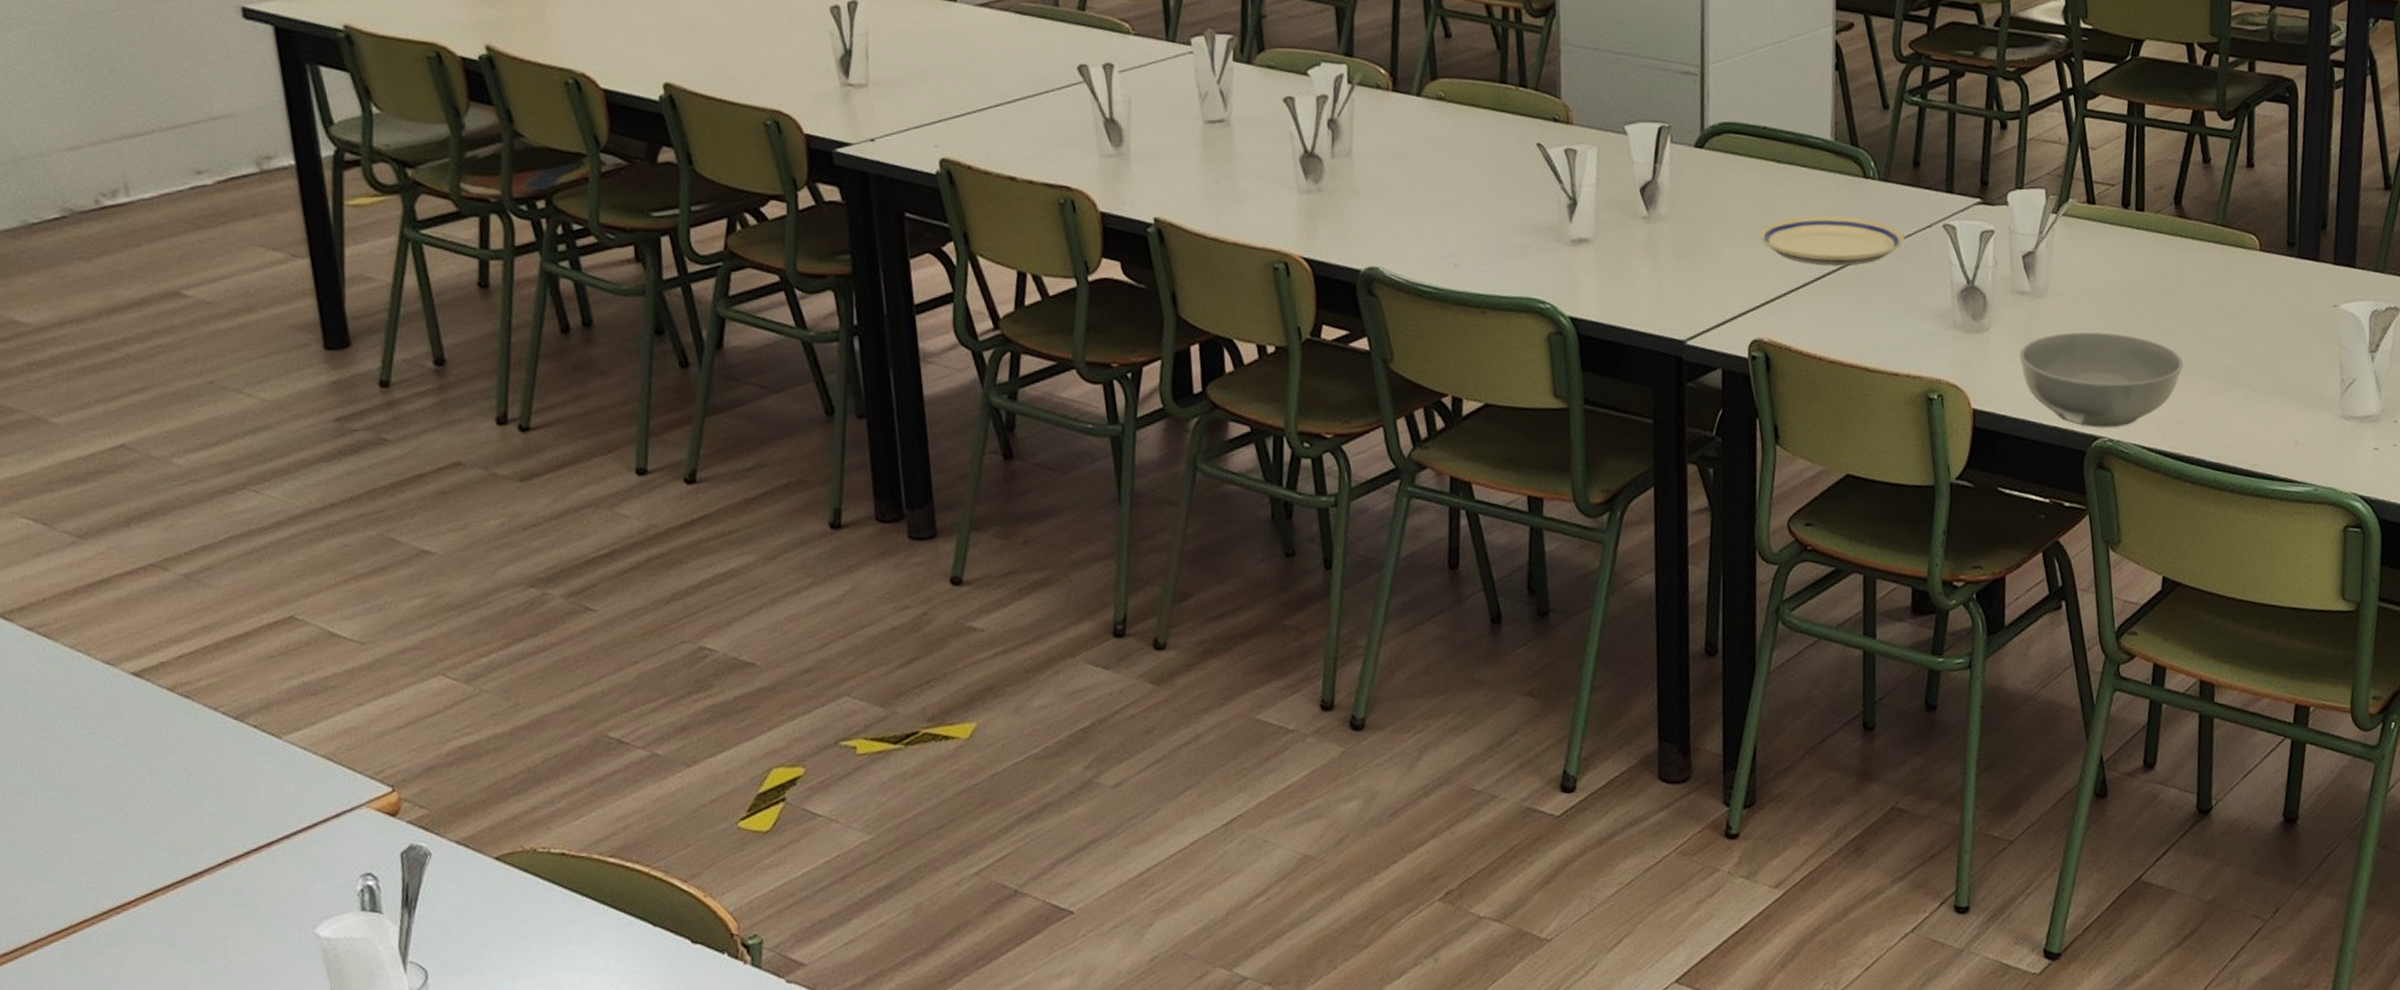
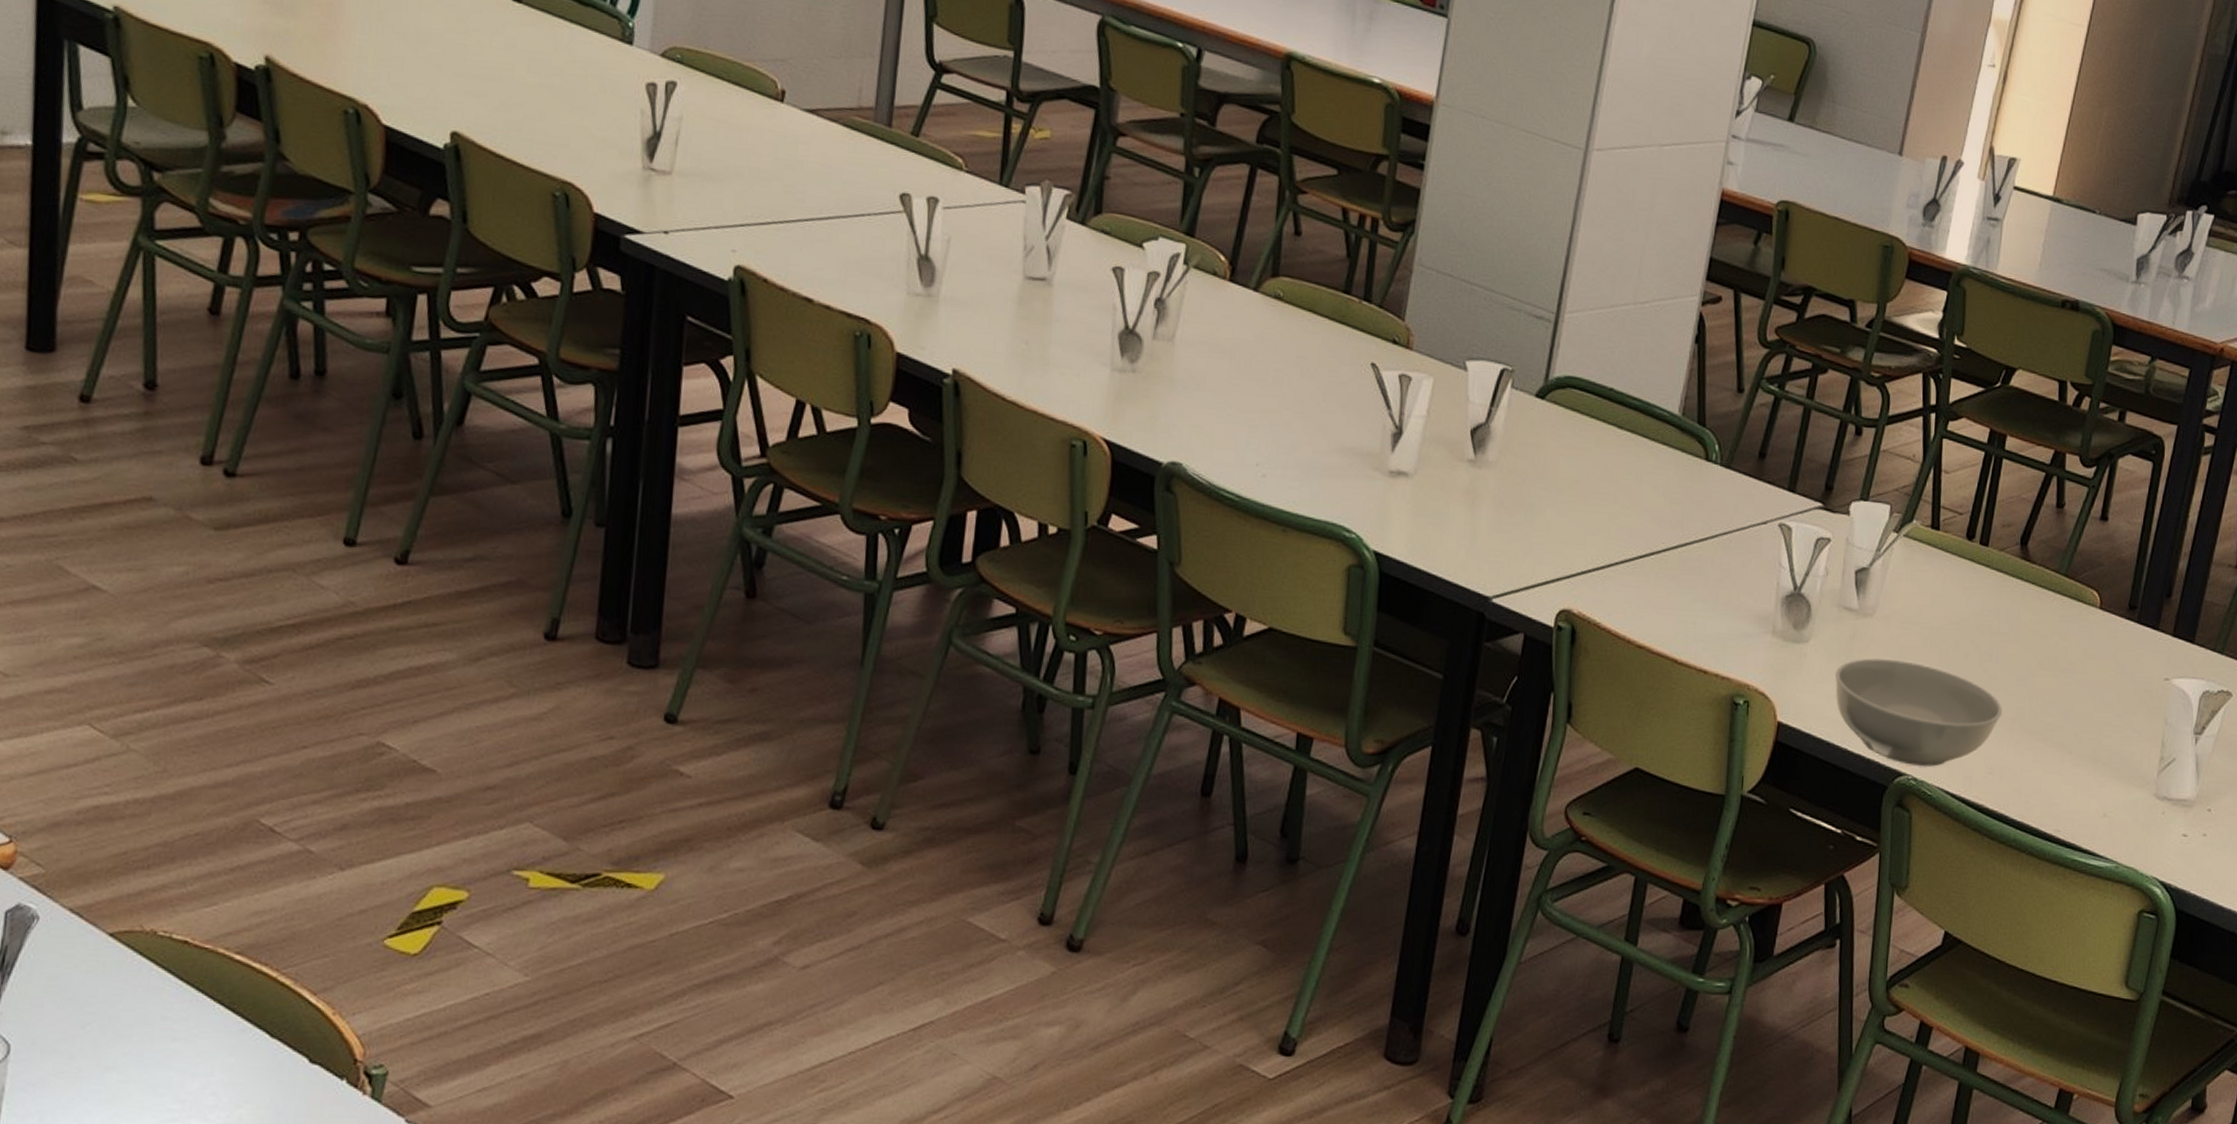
plate: present [1758,215,1905,266] -> none [1586,488,1738,550]

